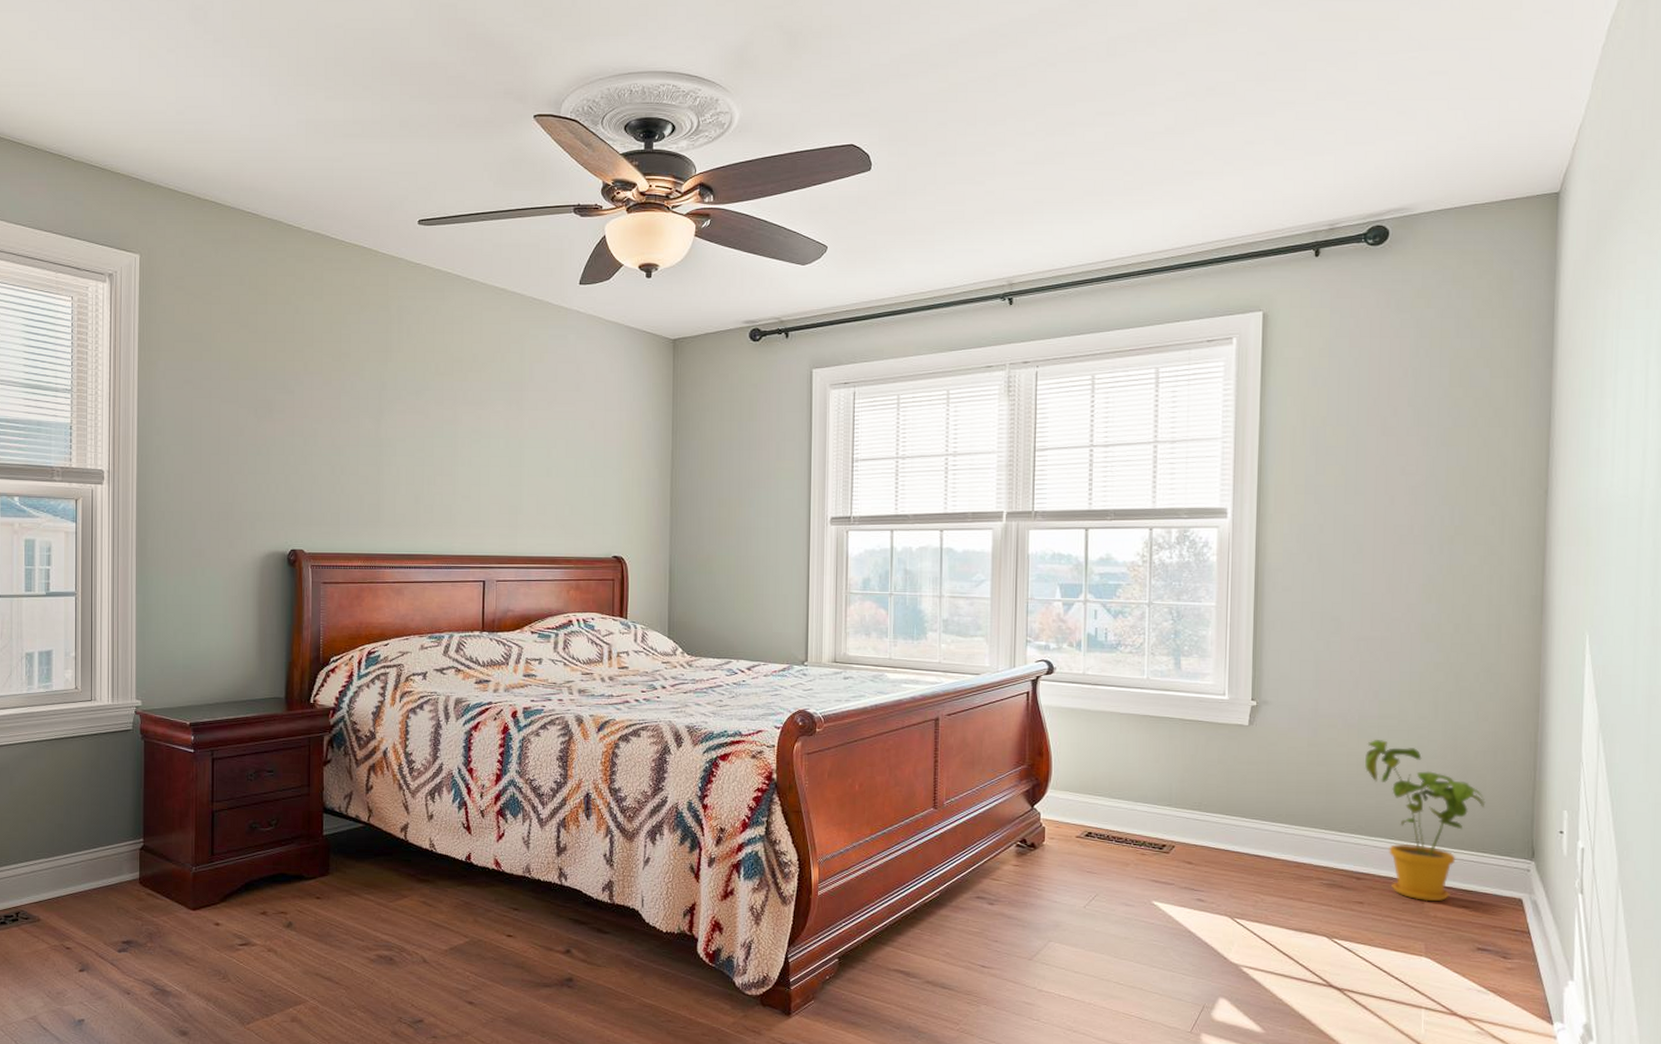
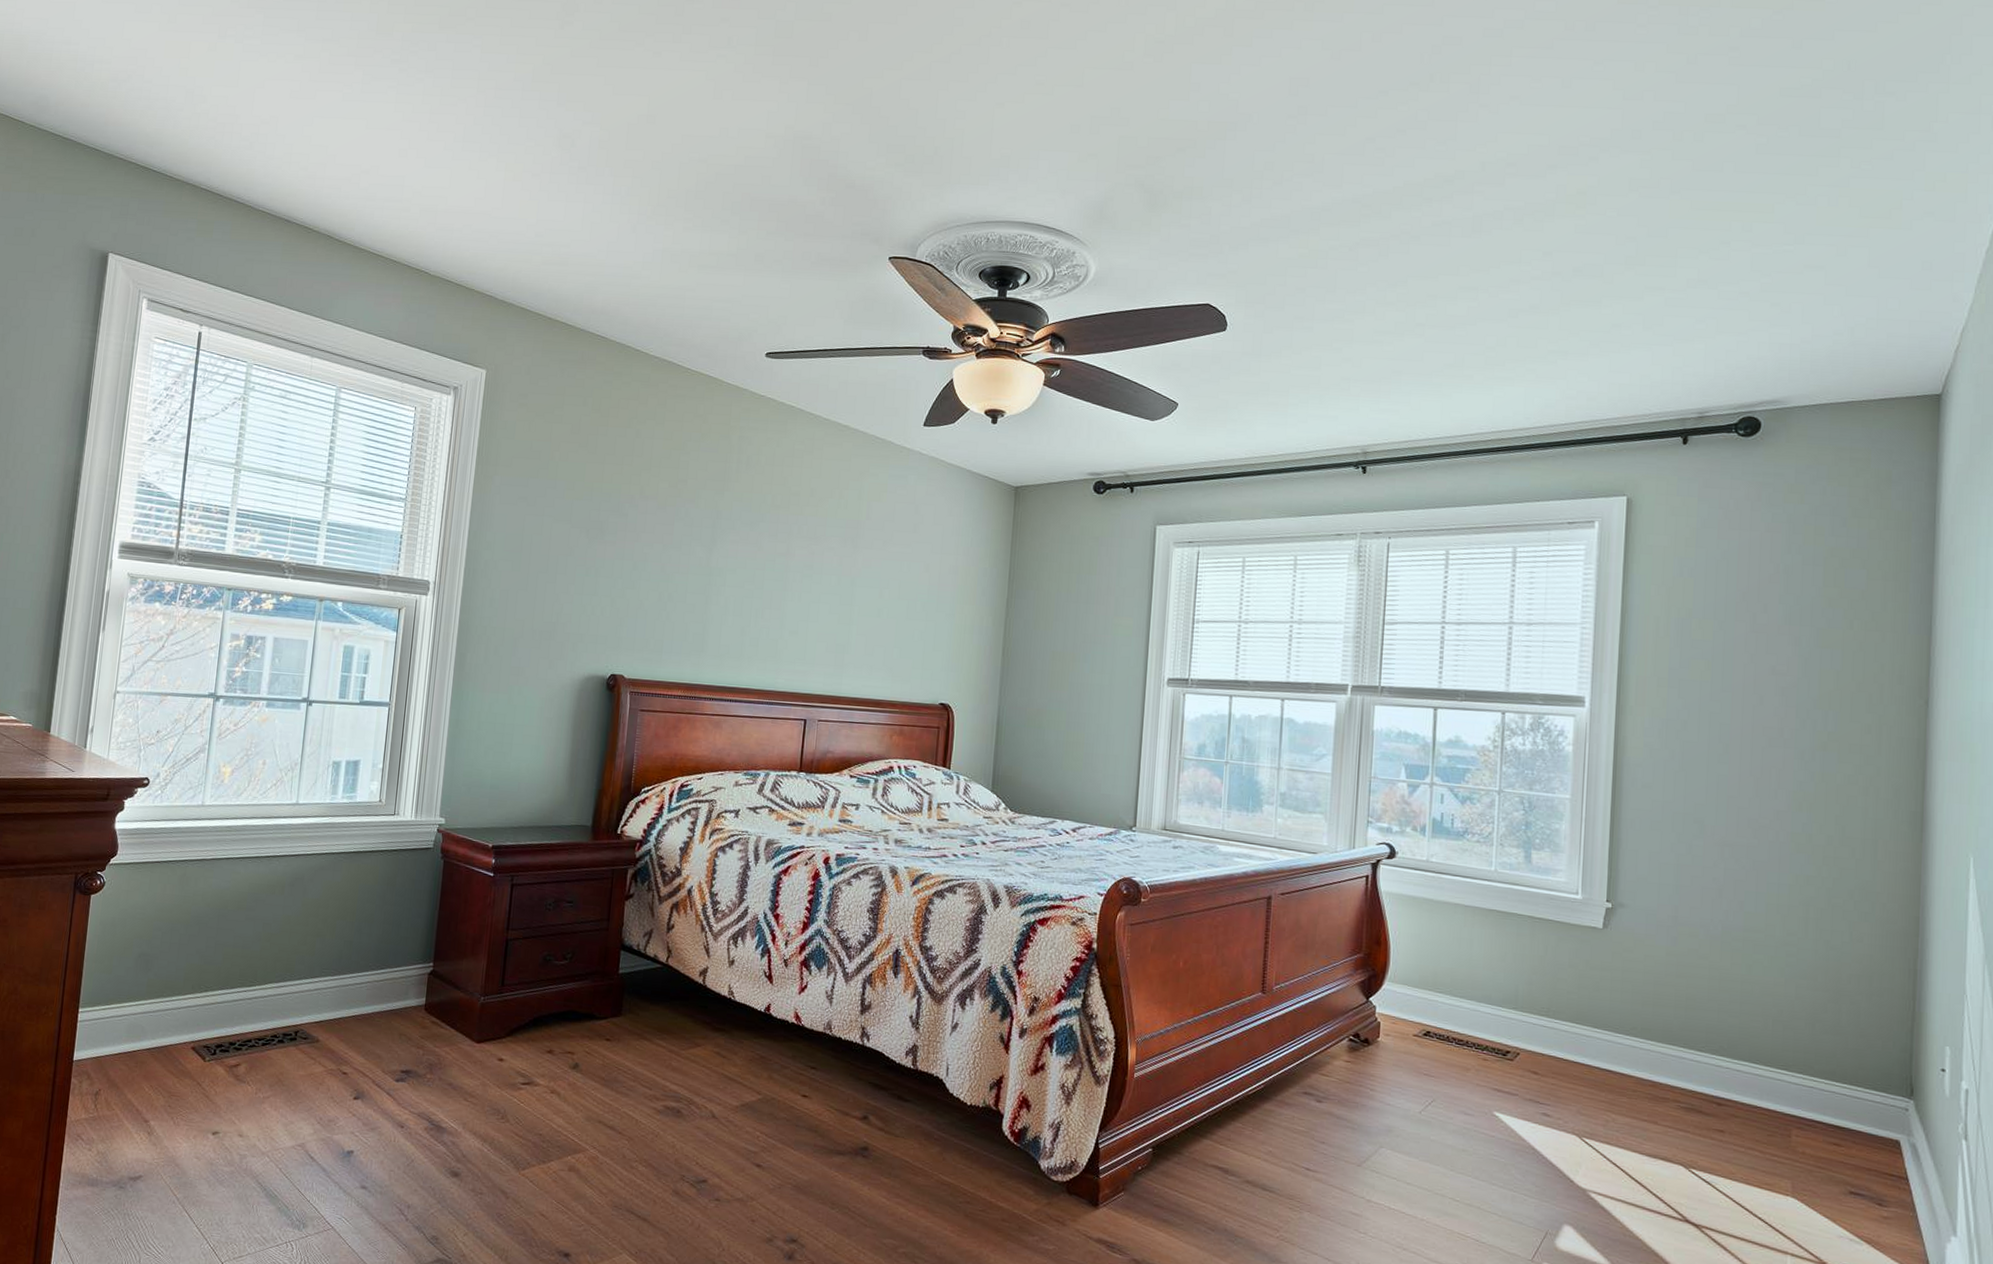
house plant: present [1365,739,1486,902] -> none [1728,953,1860,1136]

